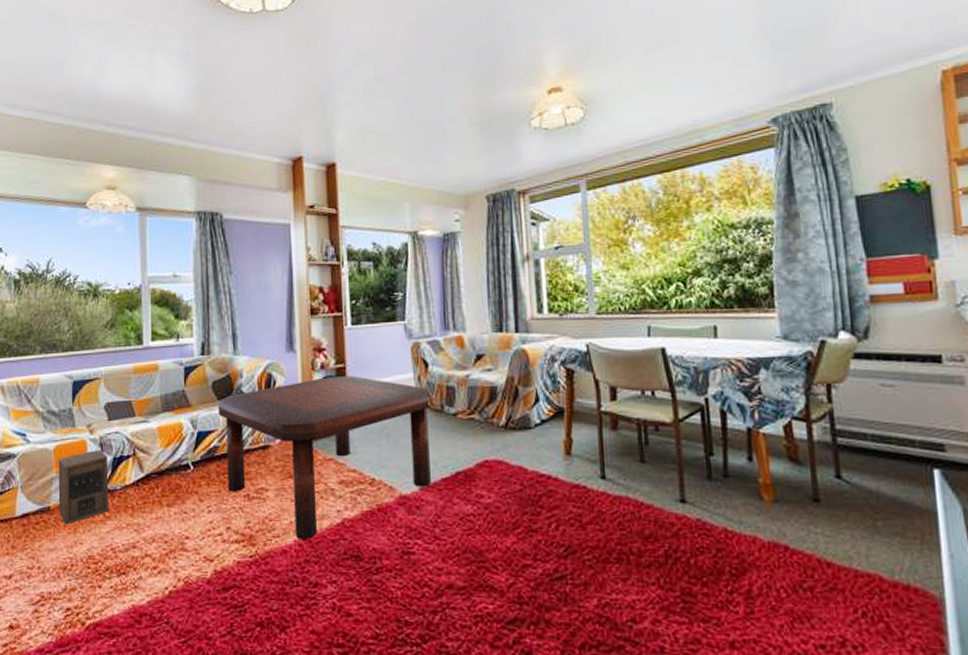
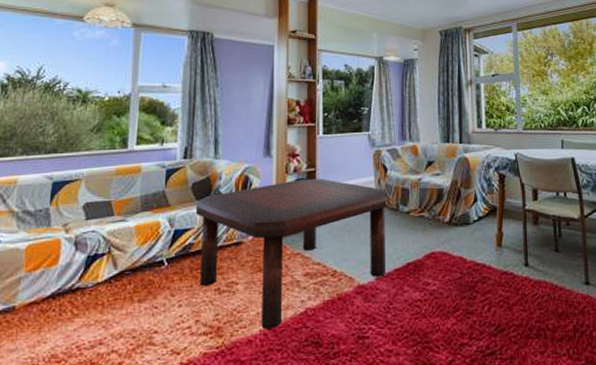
speaker: present [58,449,109,524] -> none [24,248,82,324]

